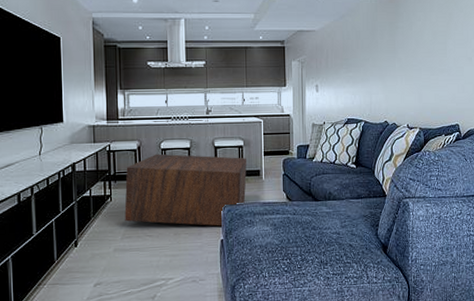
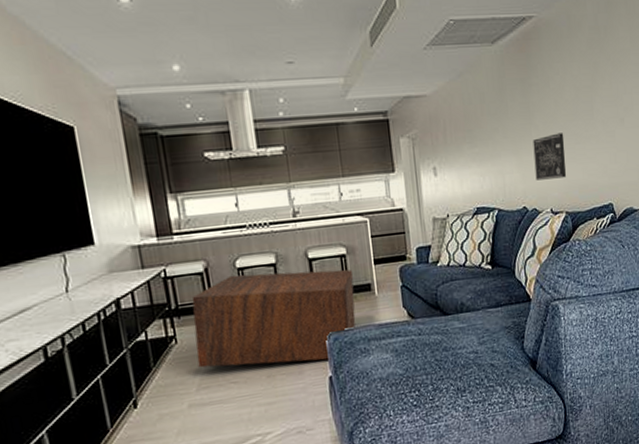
wall art: none [396,66,422,101] -> present [533,133,567,181]

